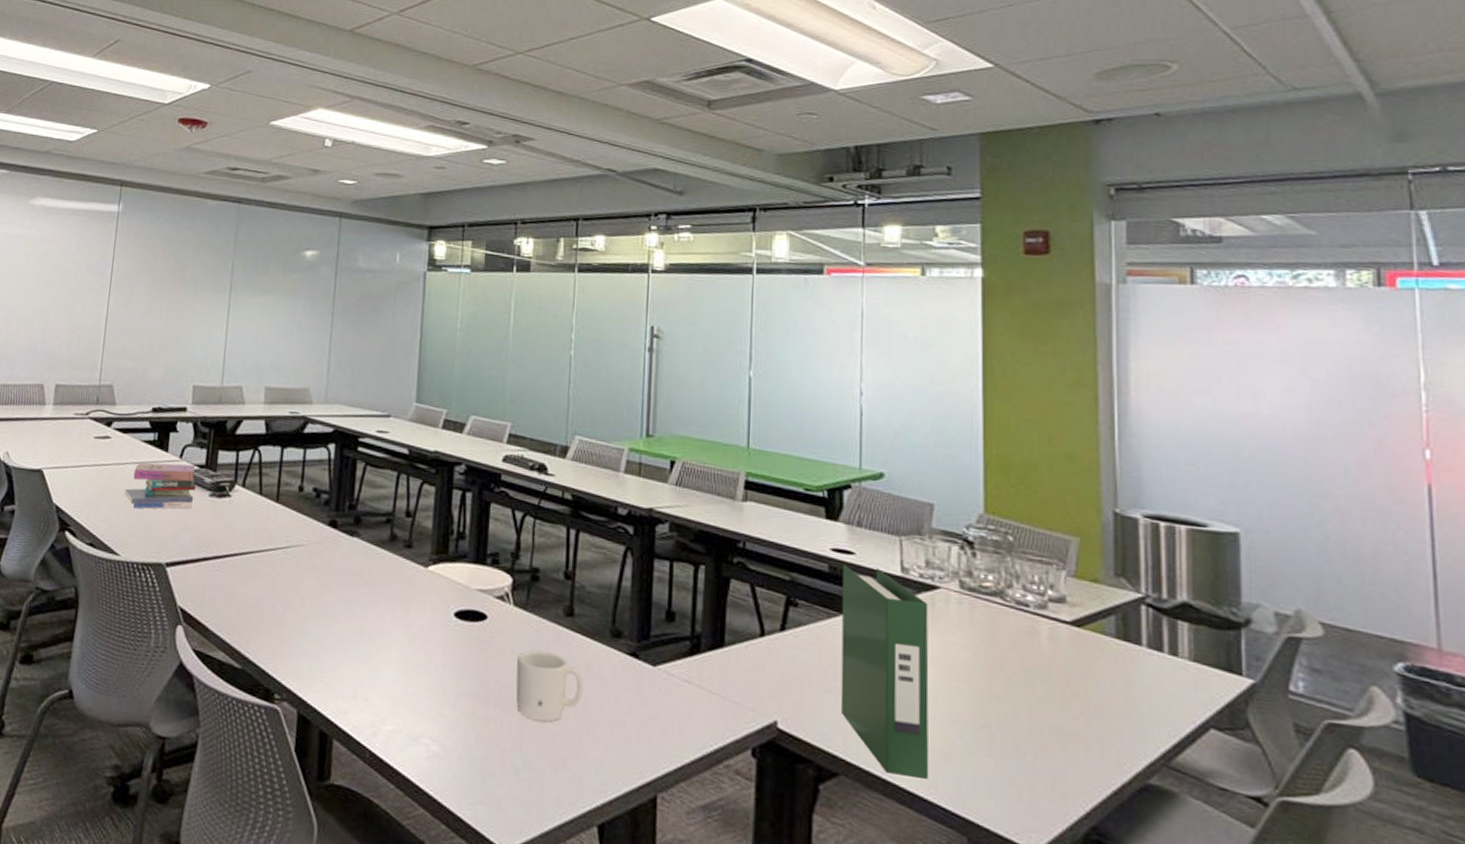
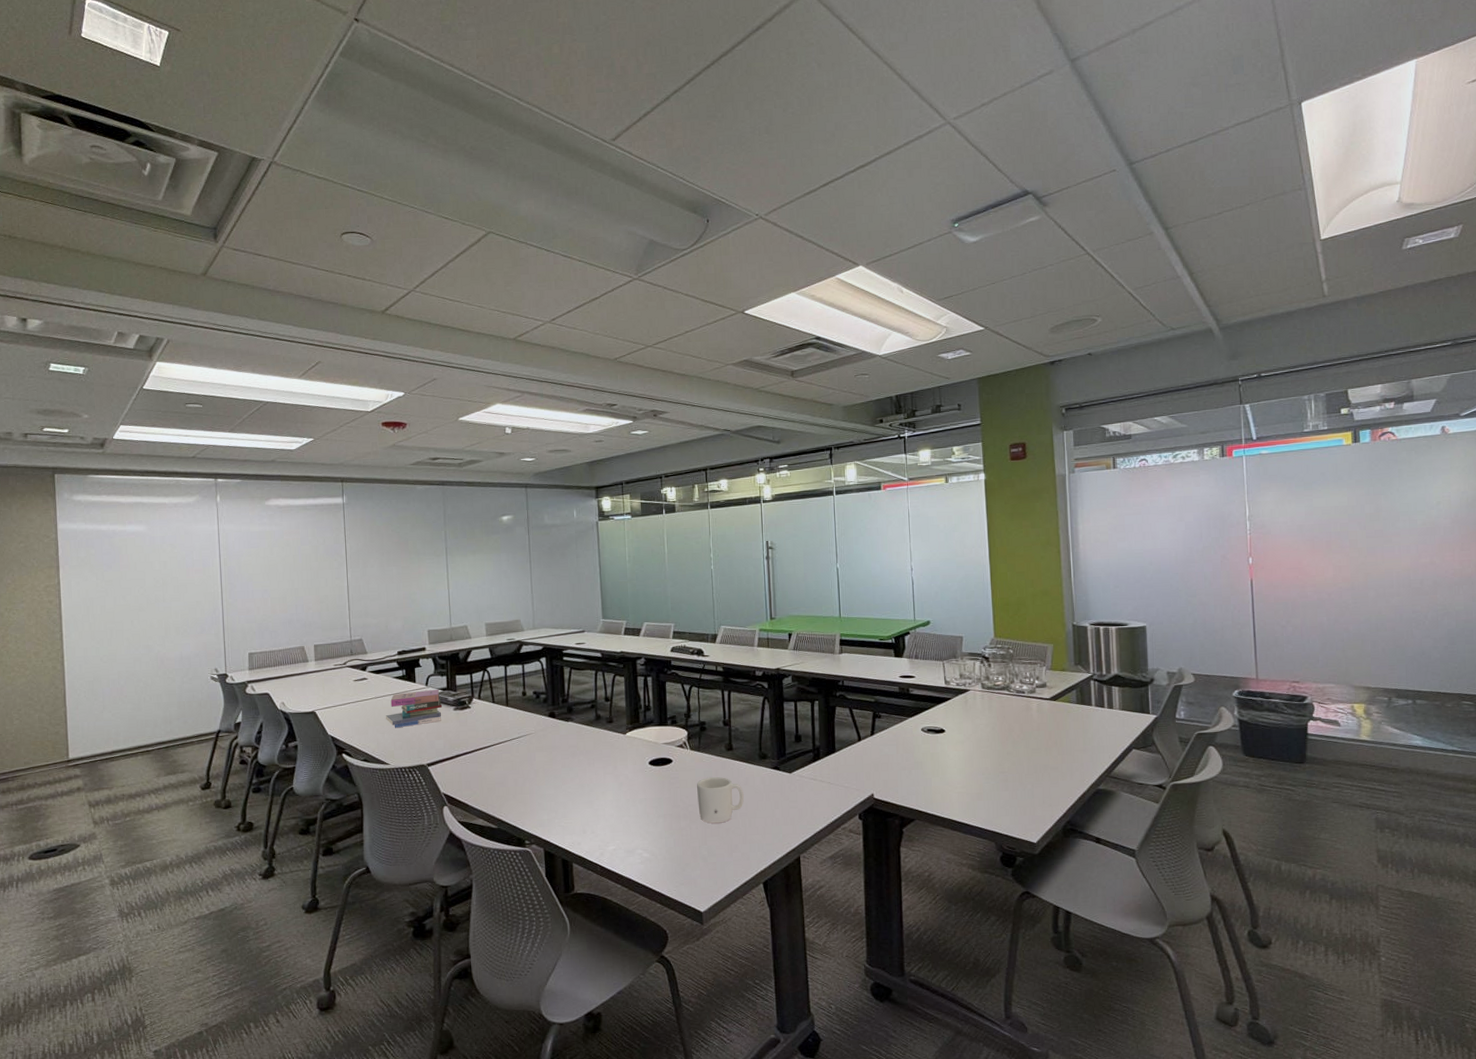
binder: present [840,564,929,779] -> none [907,684,970,813]

